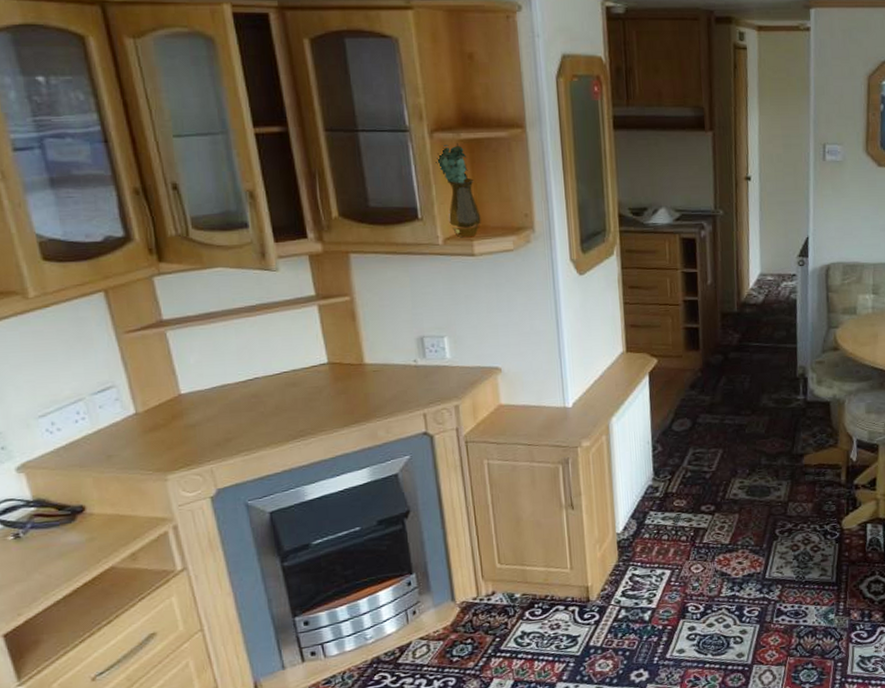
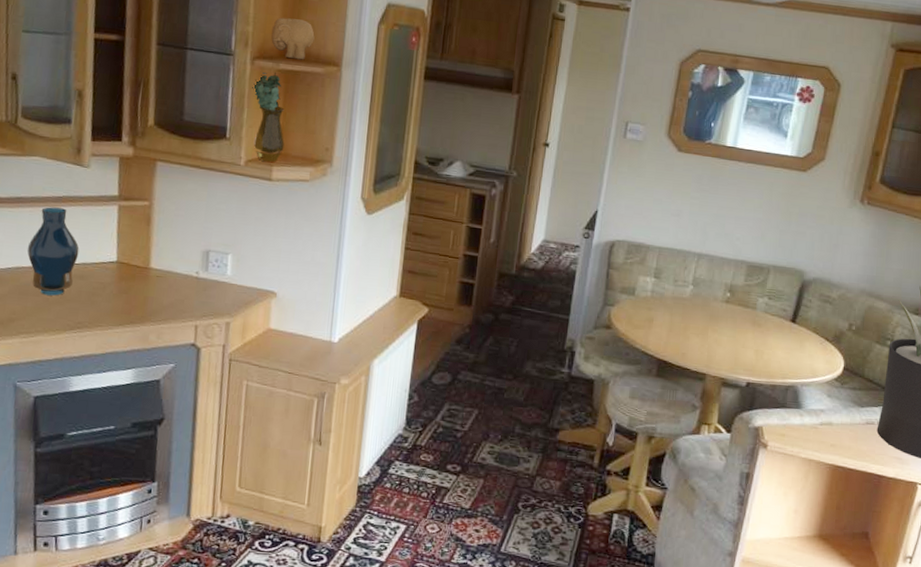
vase: none [228,317,286,409] -> present [26,207,80,296]
decorative figurine: none [445,84,492,127] -> present [271,17,315,60]

